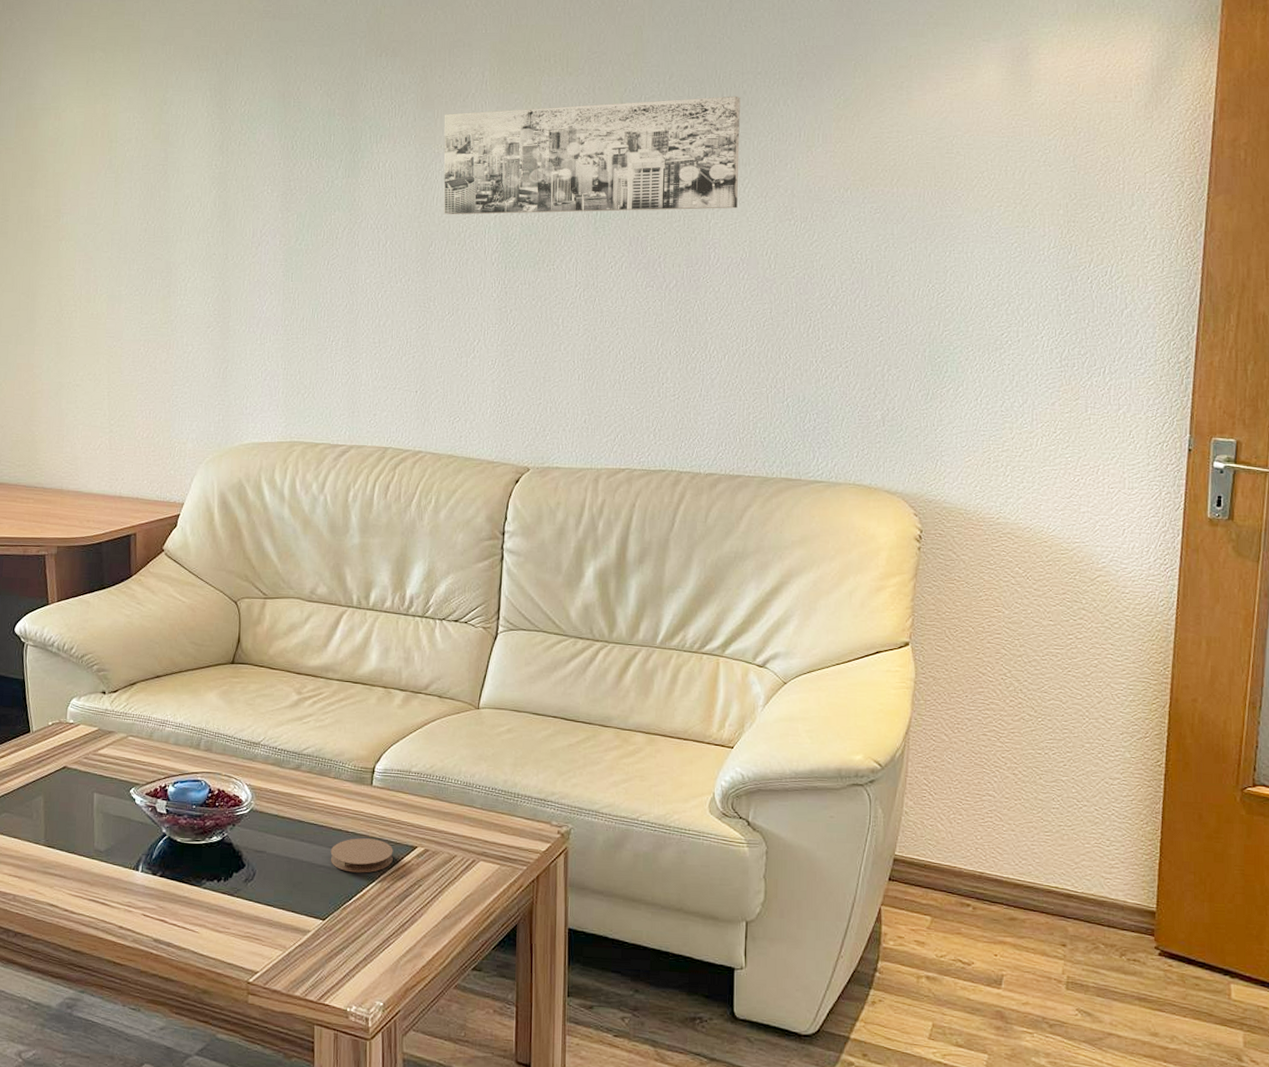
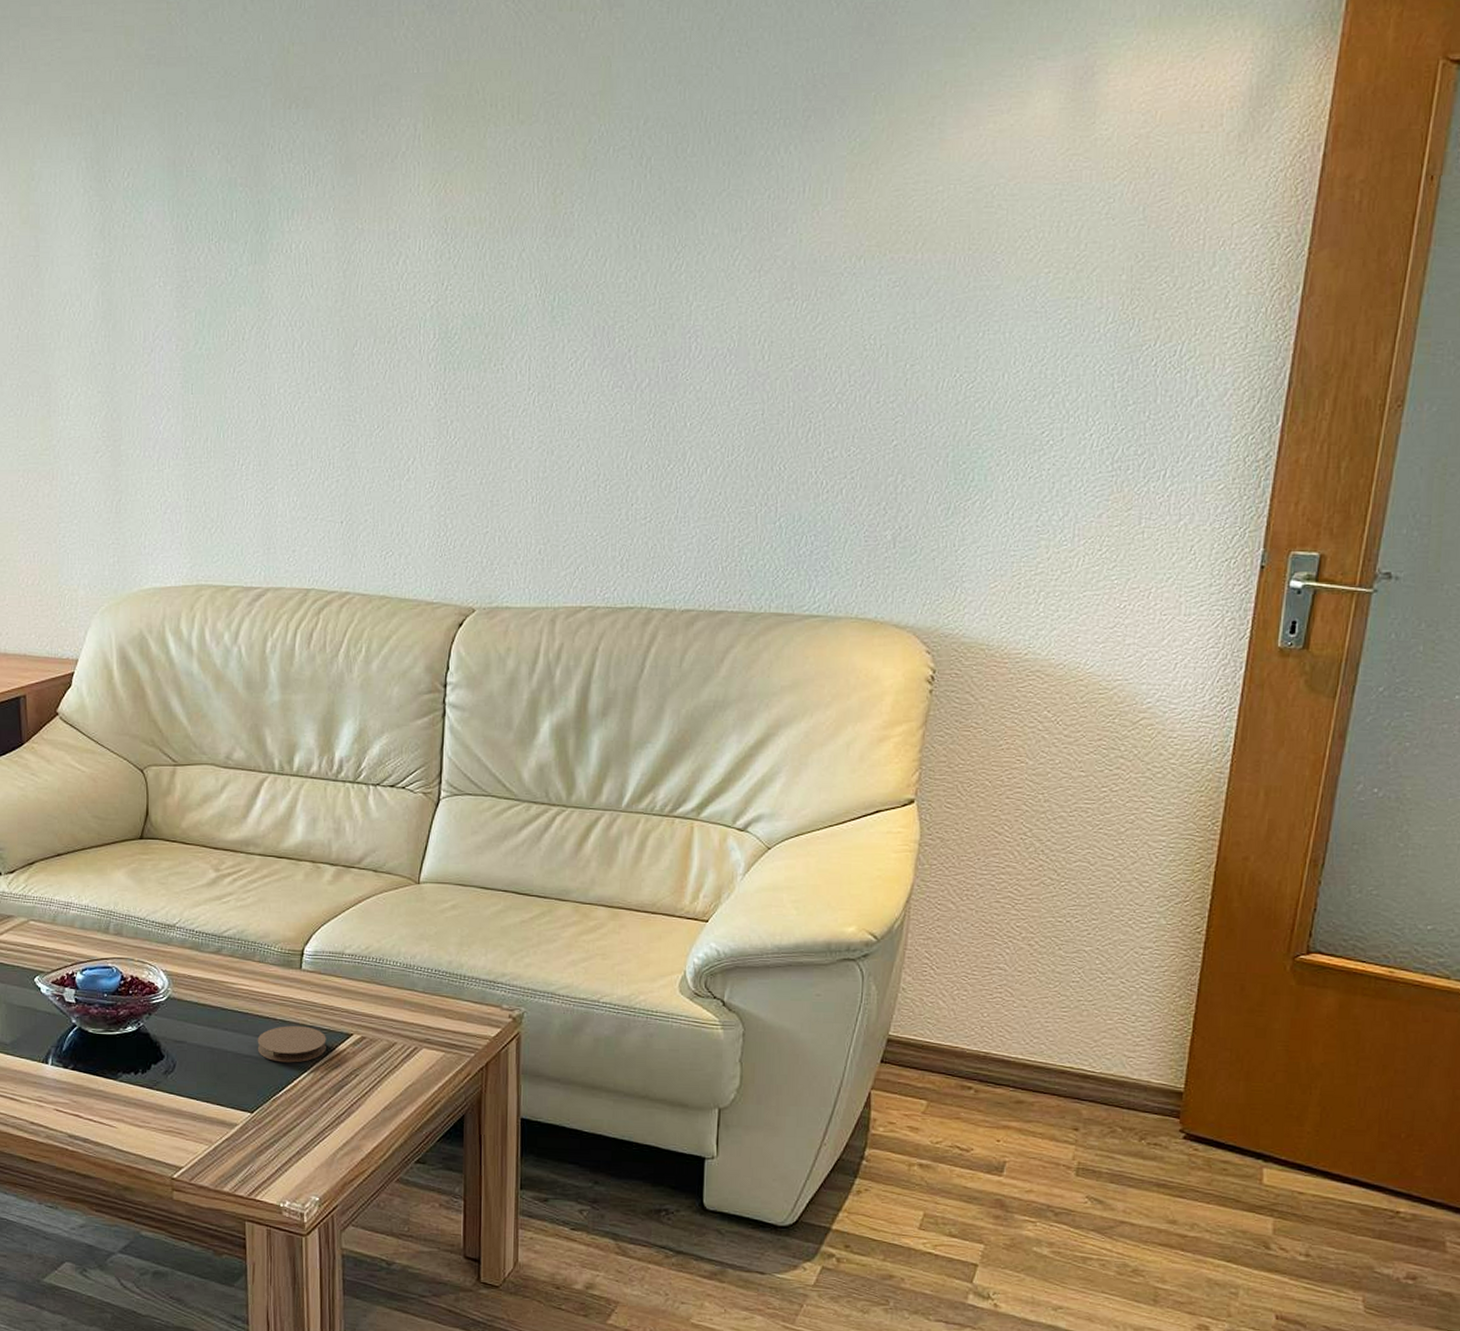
wall art: present [443,96,740,215] -> none [368,142,731,306]

